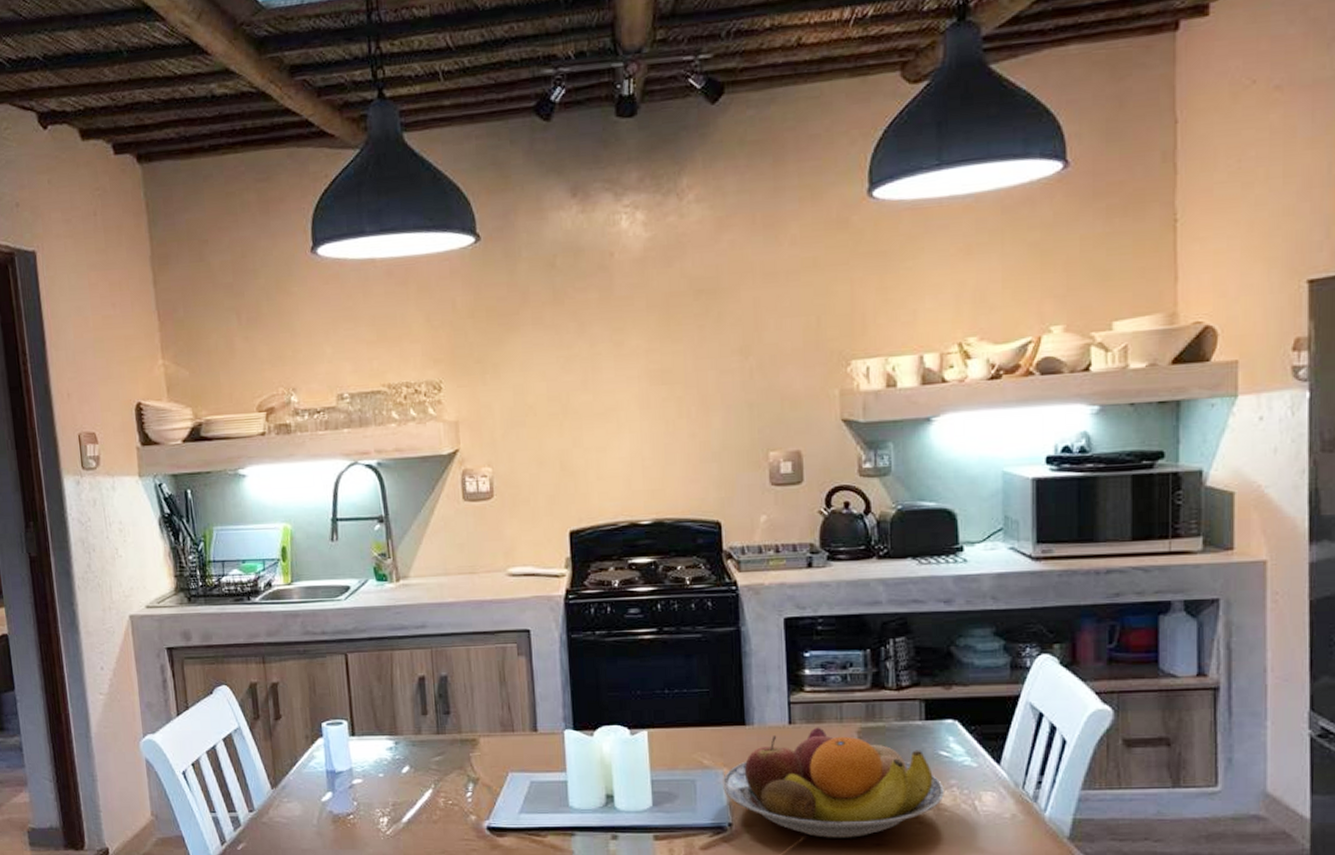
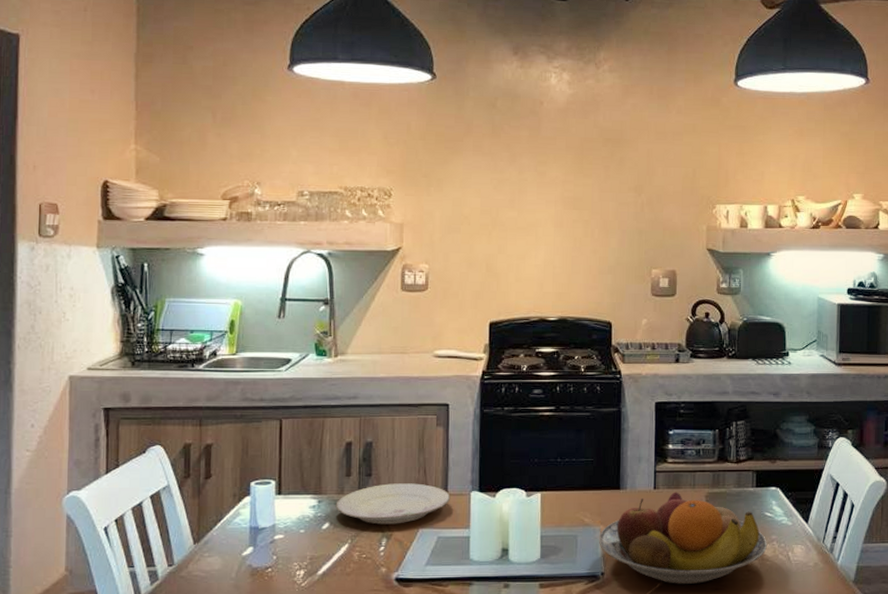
plate: none [414,721,542,768] -> present [335,483,451,525]

